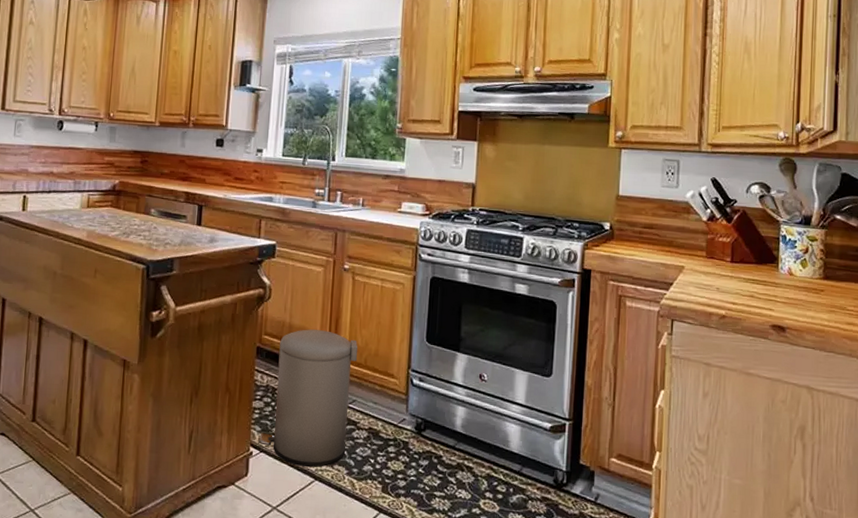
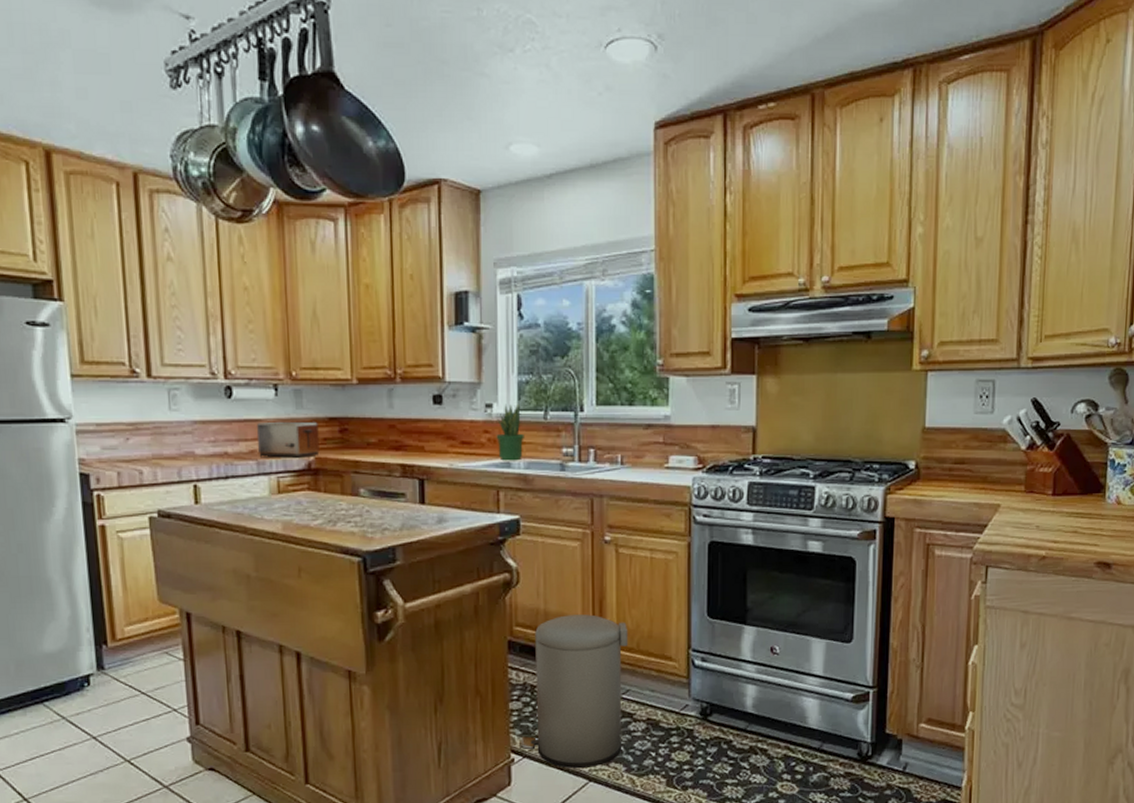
toaster: none [76,150,125,181] -> present [256,421,320,458]
planter: none [263,150,286,197] -> present [496,404,524,461]

